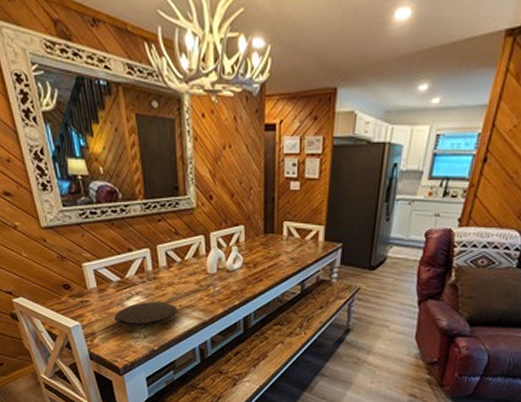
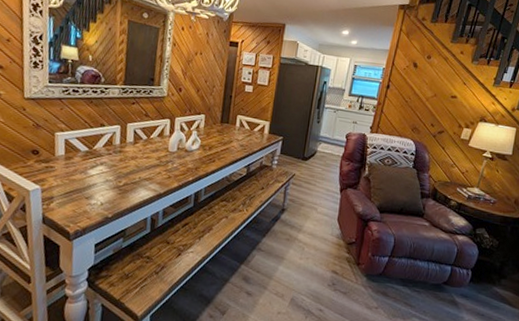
plate: present [113,302,178,327] -> none [74,171,137,196]

